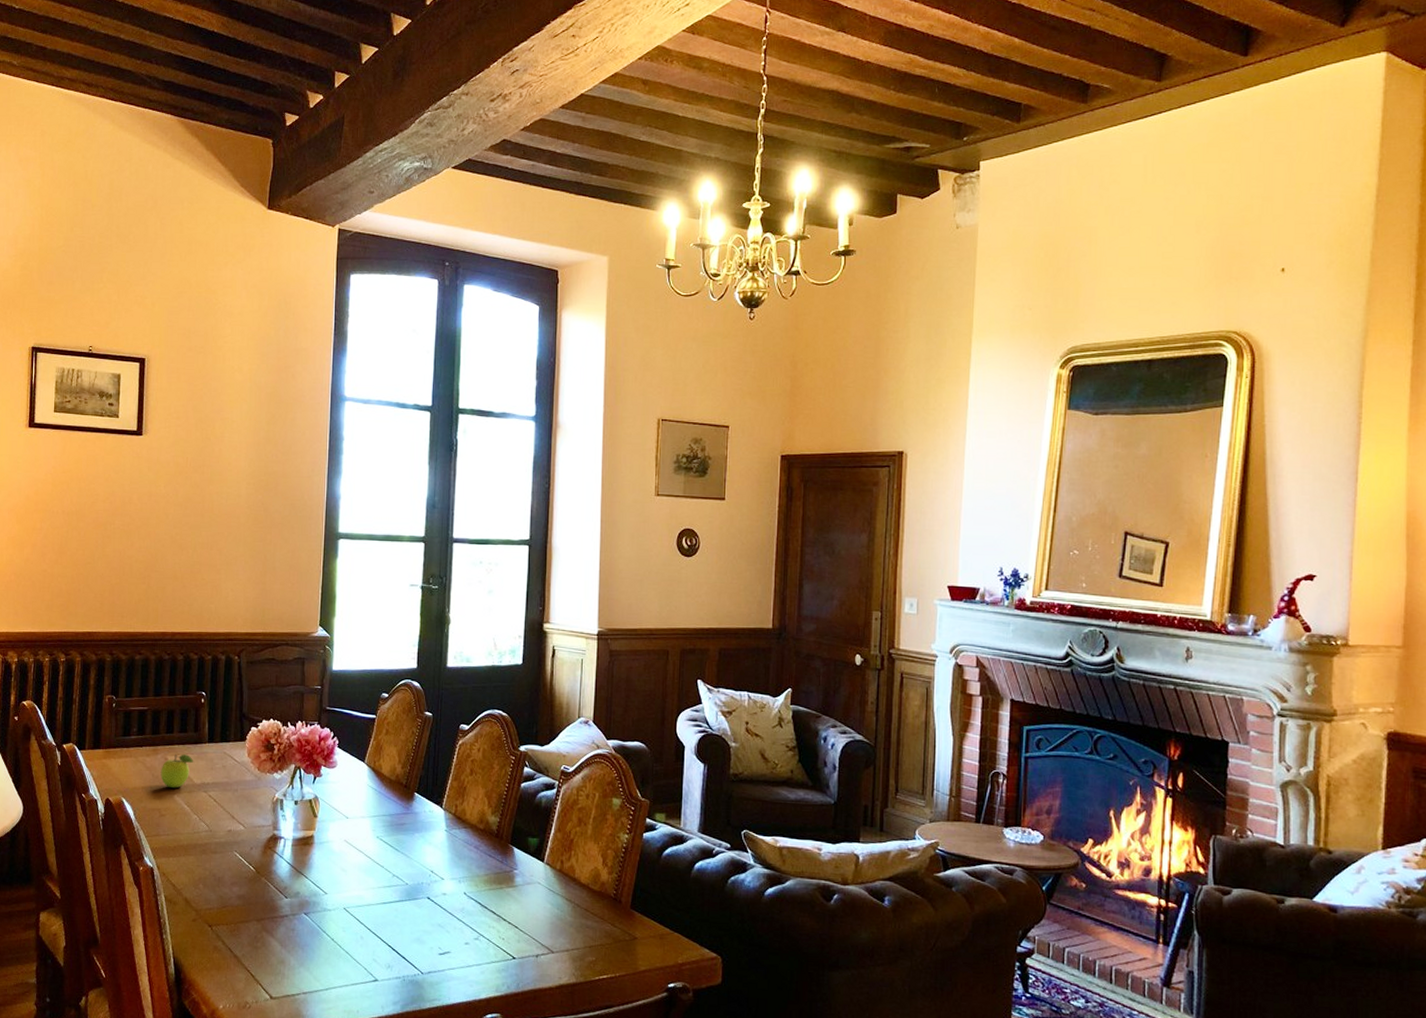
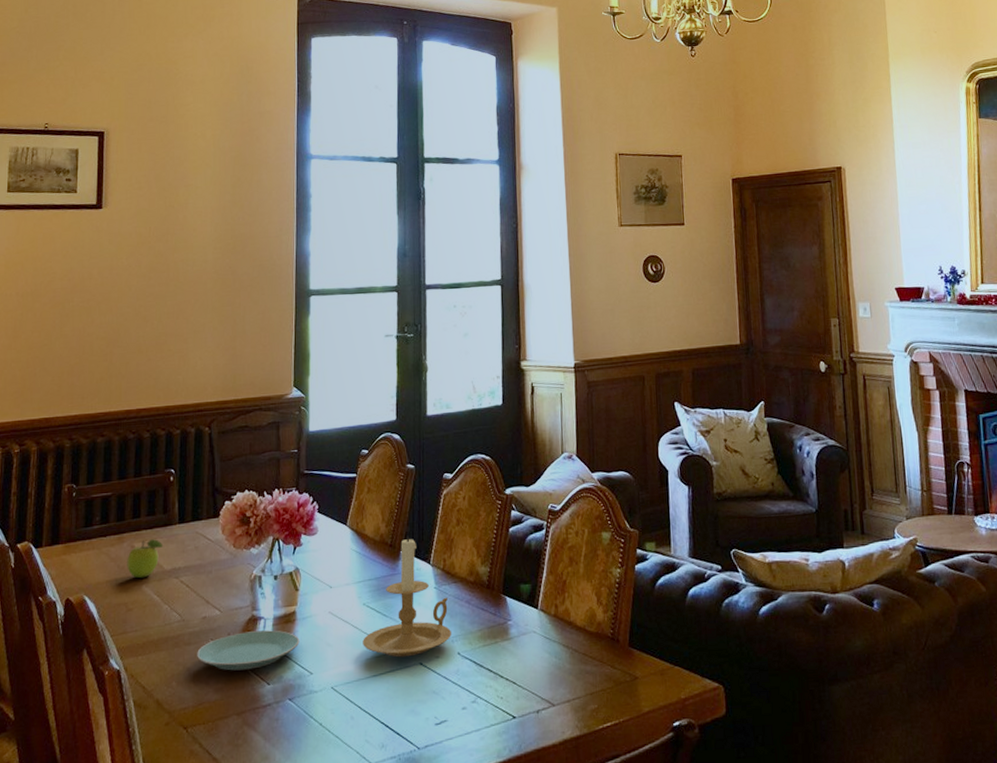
plate: none [222,848,316,883] -> present [197,630,300,671]
candle holder: none [375,779,459,890] -> present [363,535,451,658]

